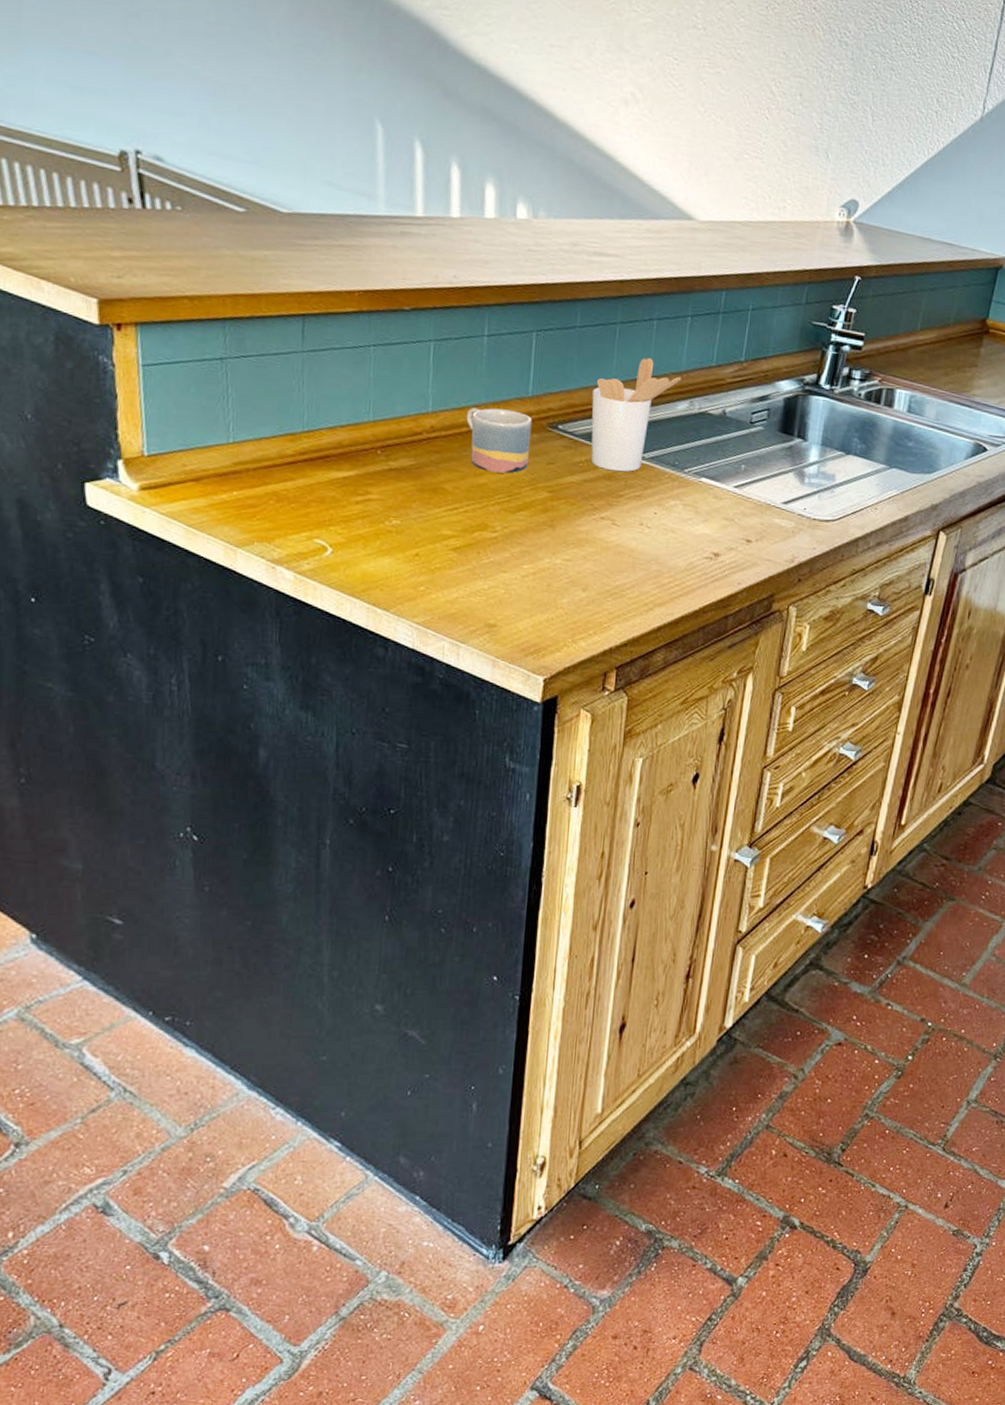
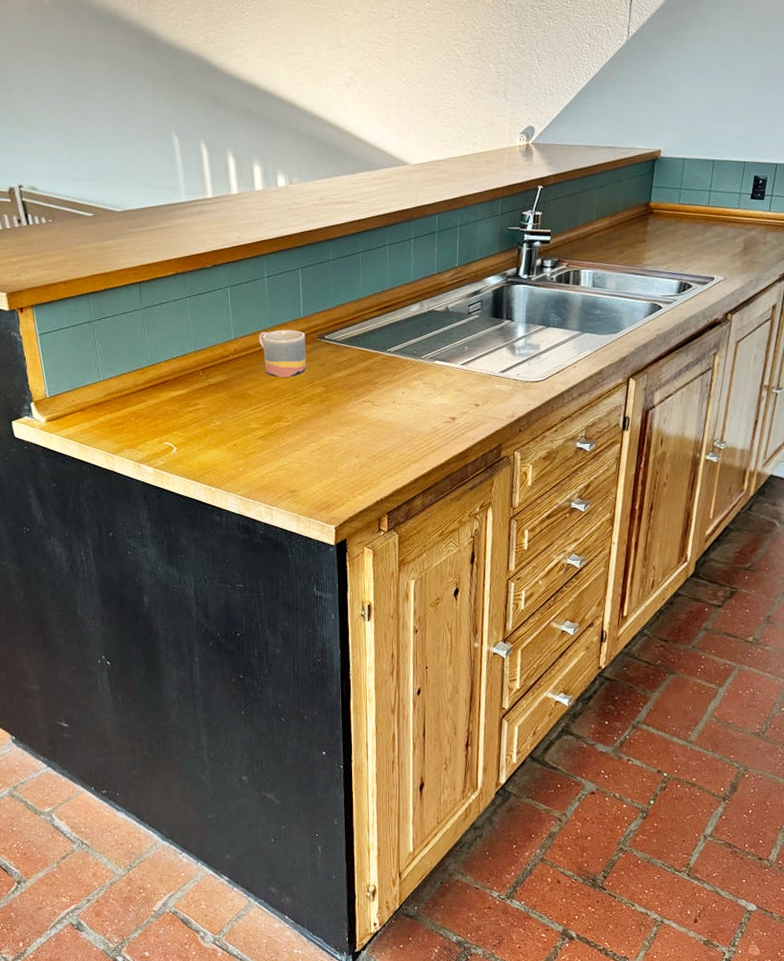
utensil holder: present [591,358,682,472] -> none [347,275,412,365]

